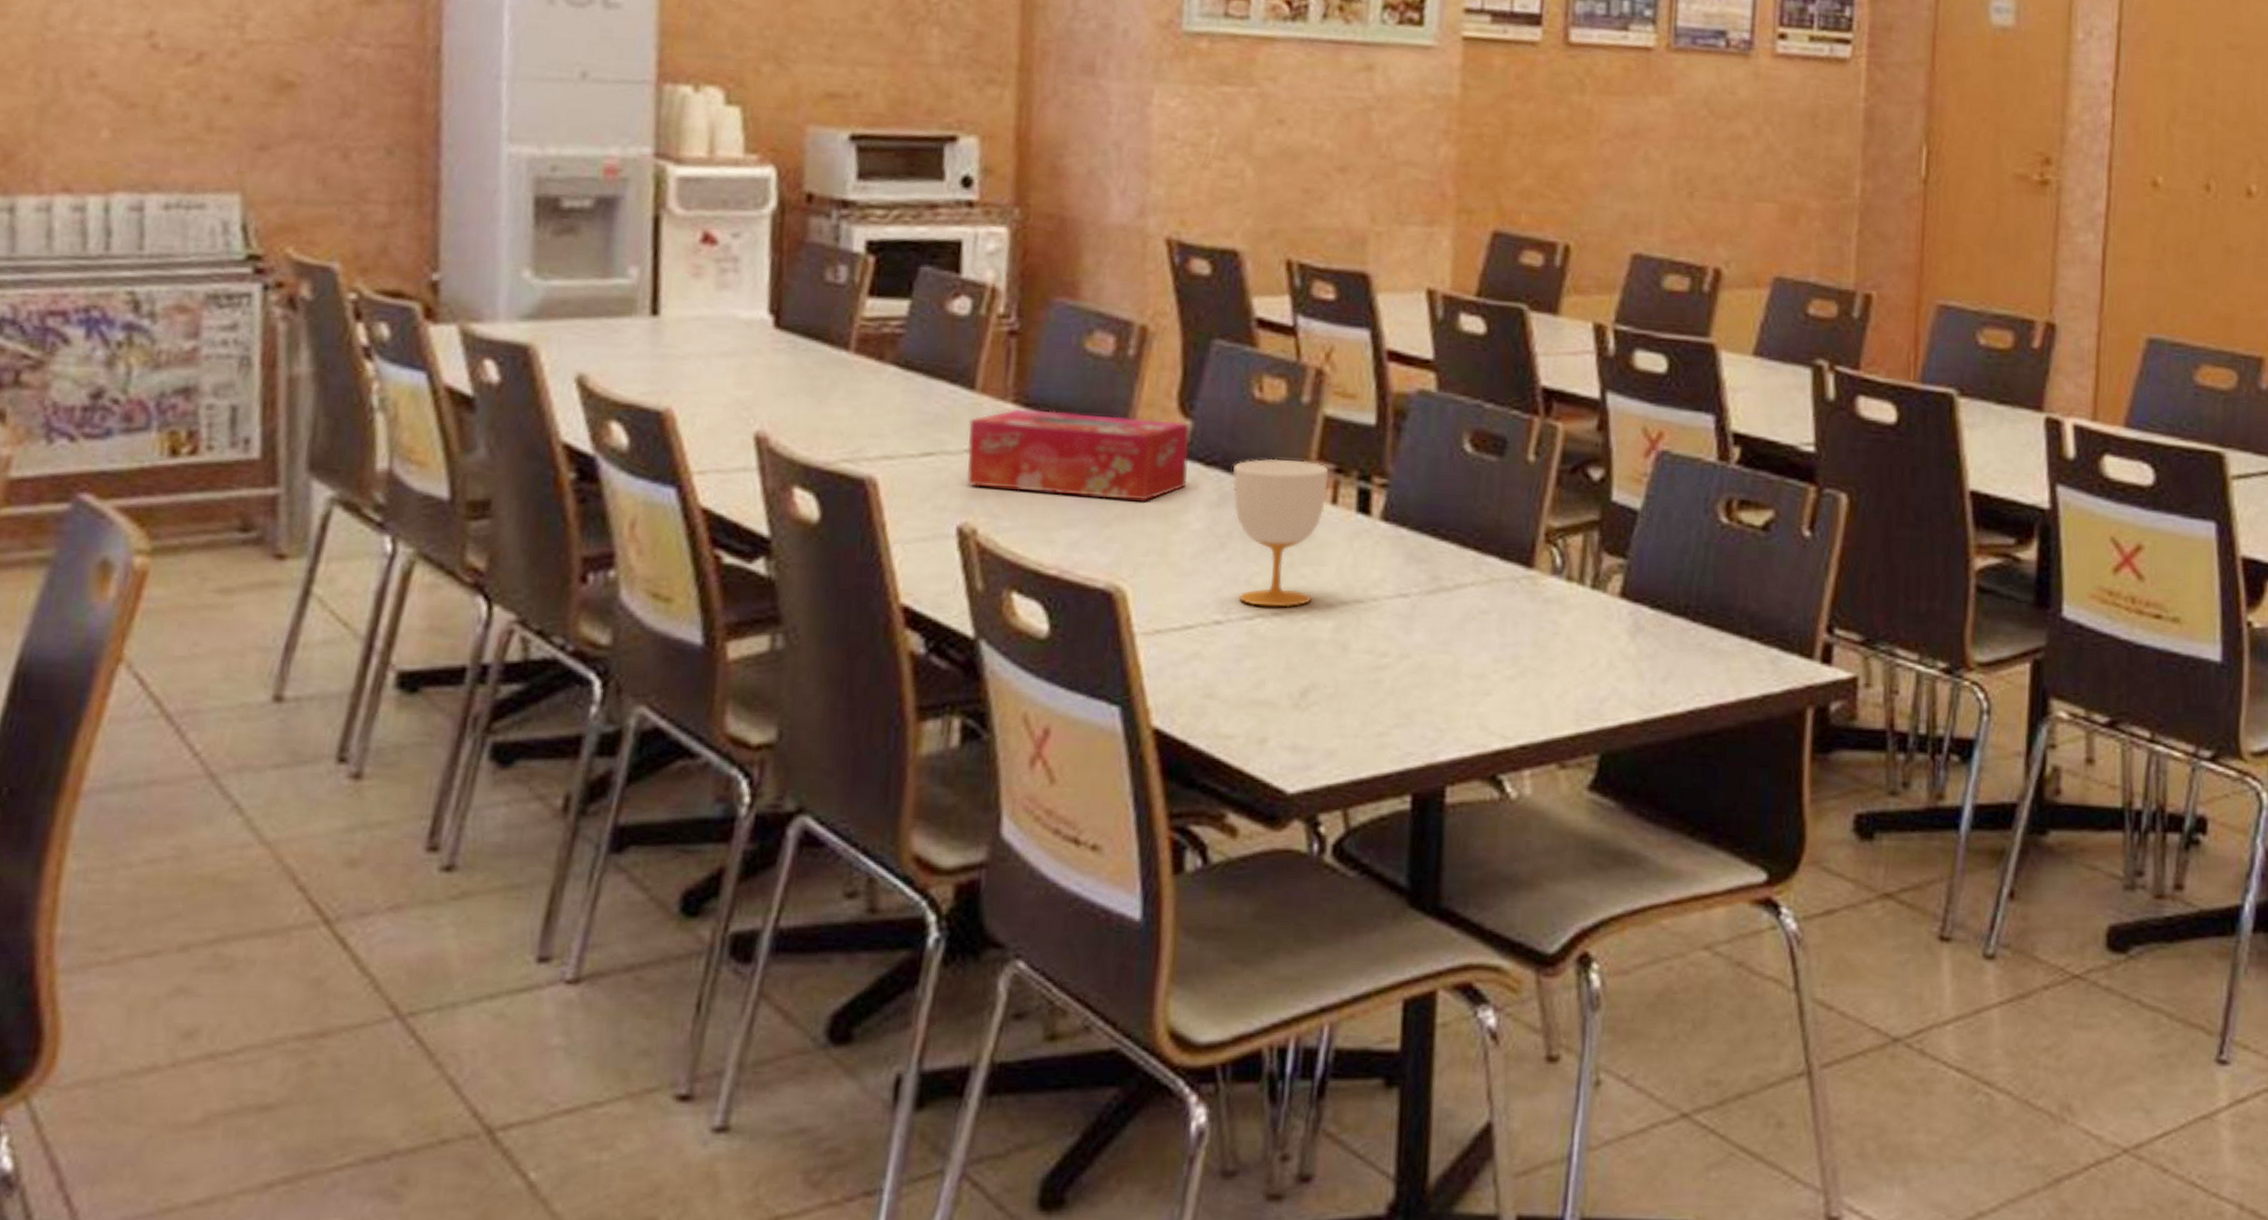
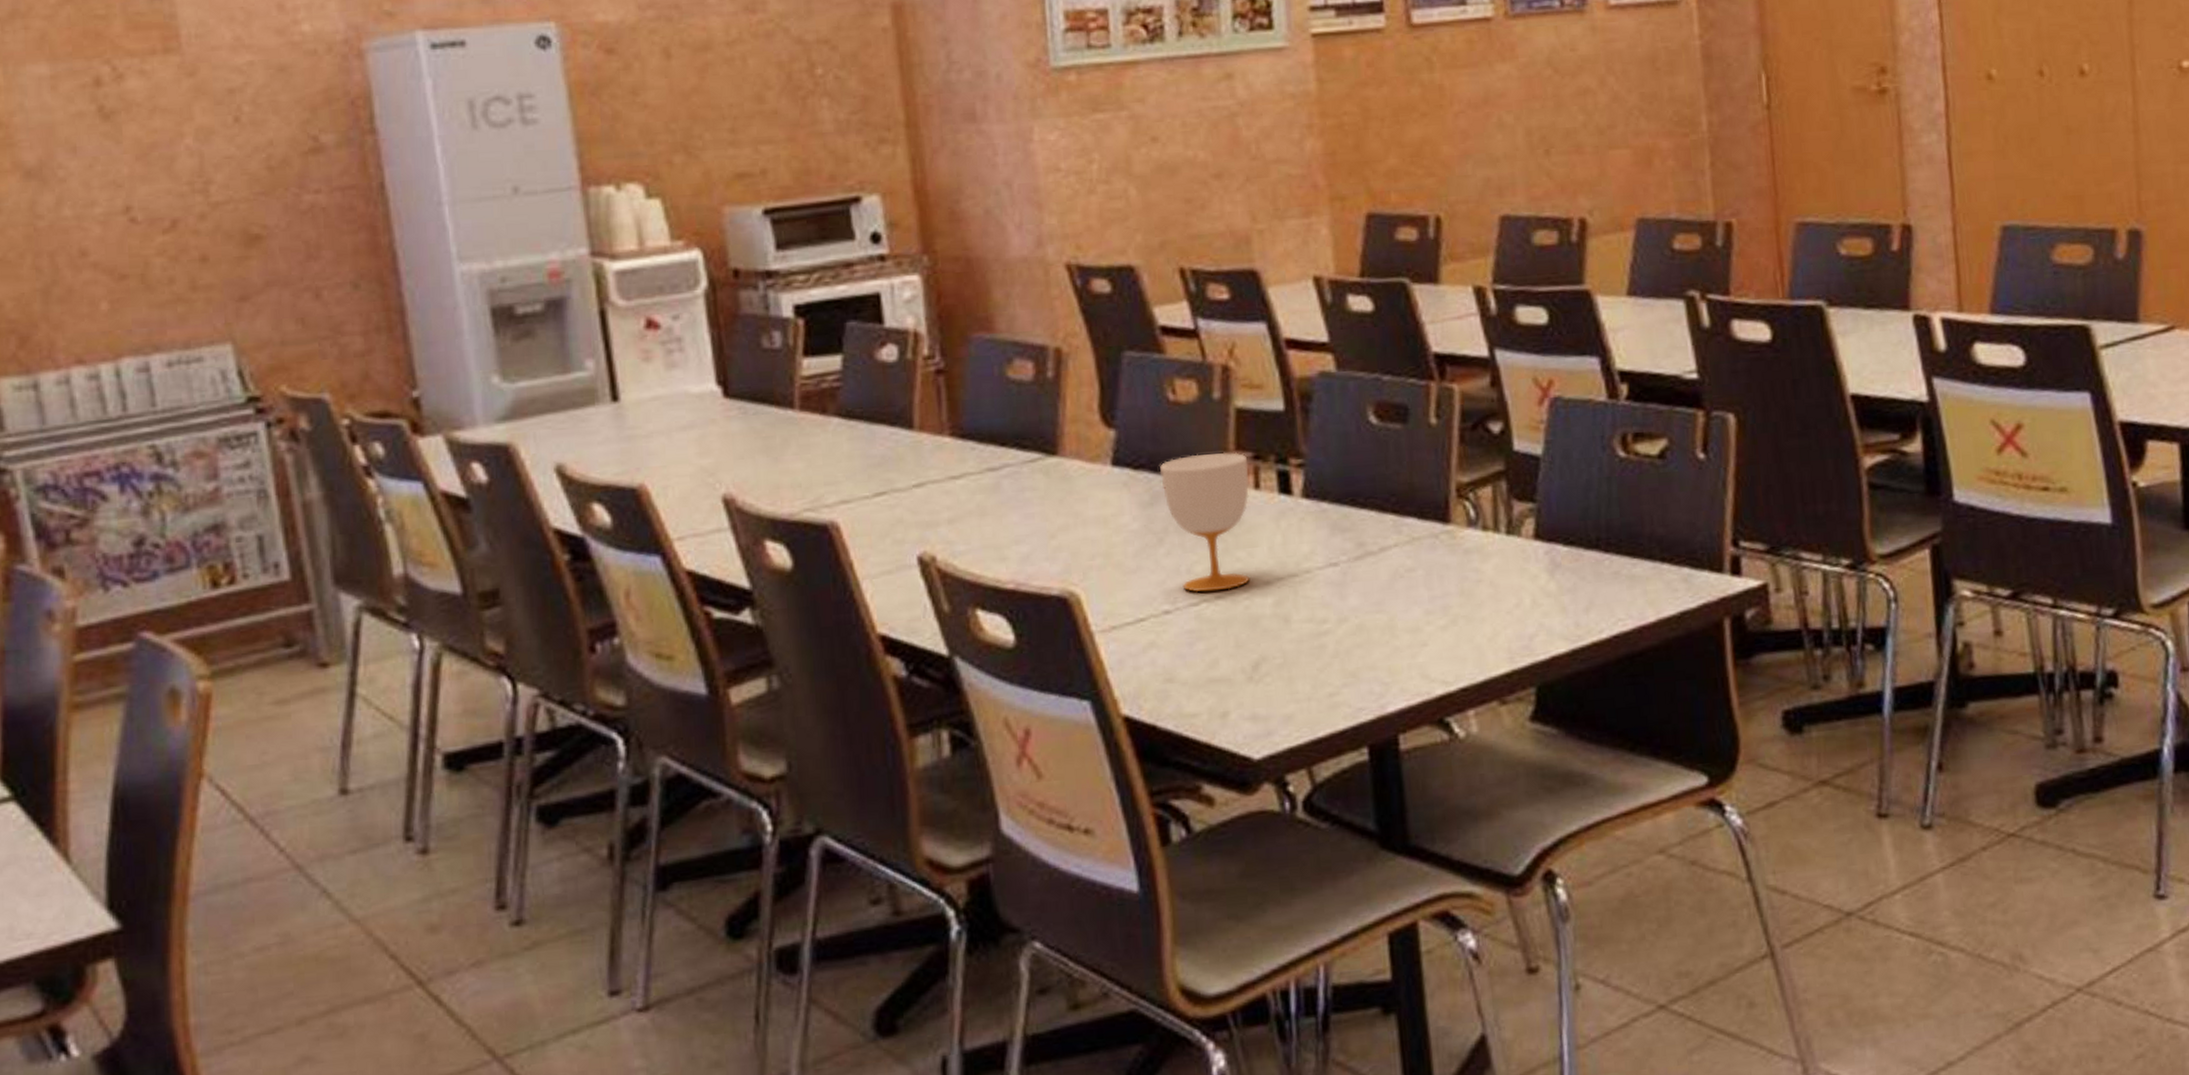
tissue box: present [966,408,1190,502] -> none [913,432,1120,518]

